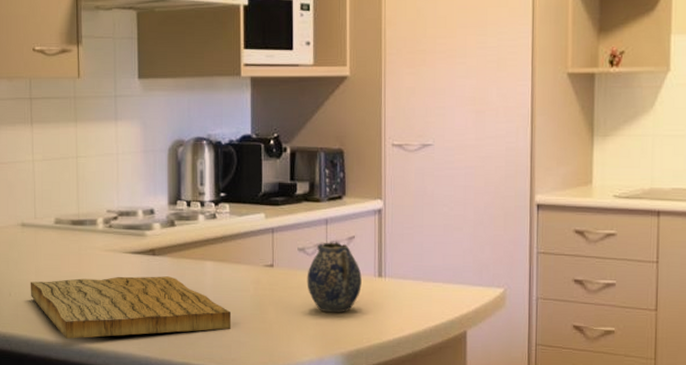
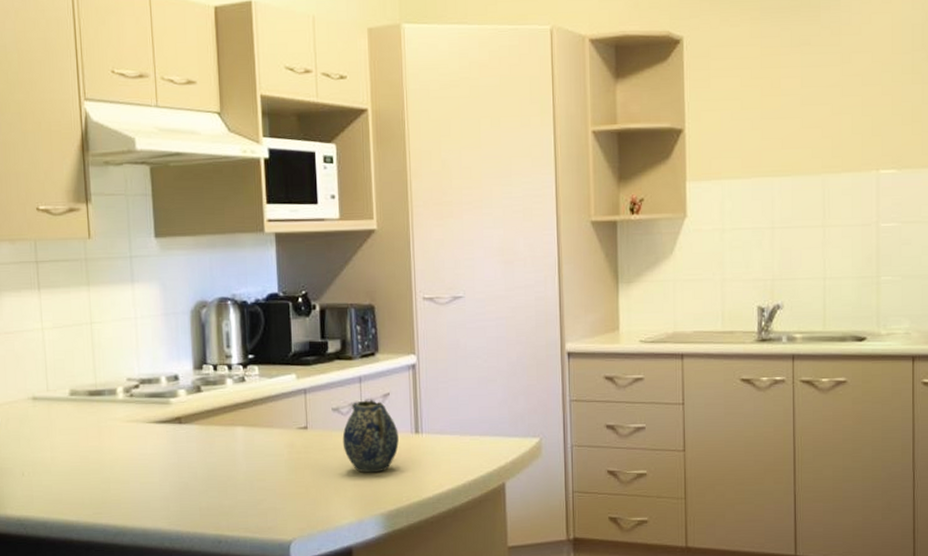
cutting board: present [30,276,230,339] -> none [45,445,265,518]

